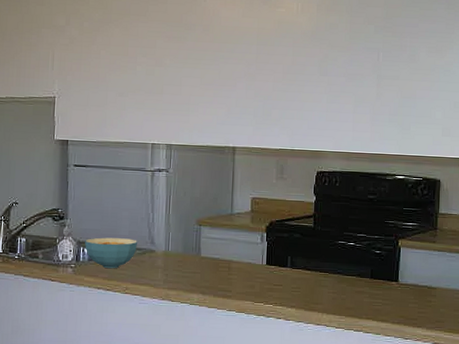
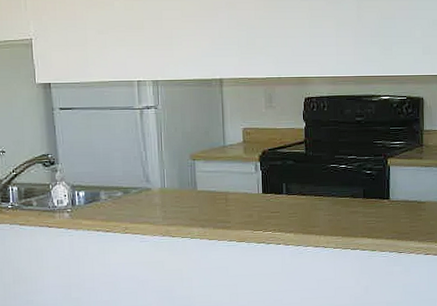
cereal bowl: present [85,237,137,269] -> none [79,178,133,211]

